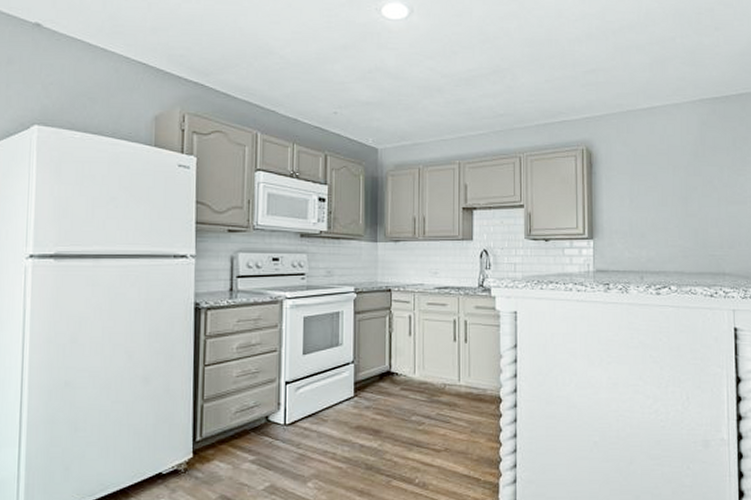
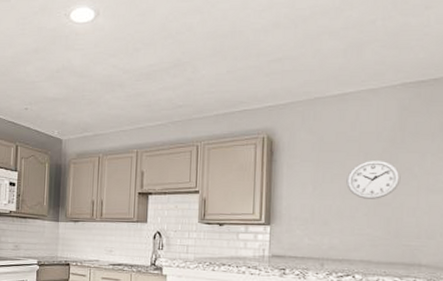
wall clock: none [659,172,704,211] -> present [346,159,401,199]

